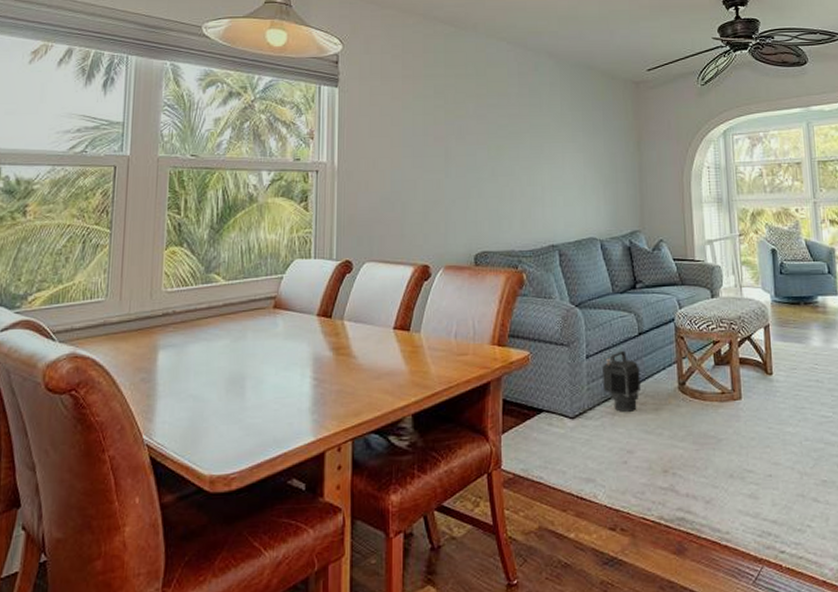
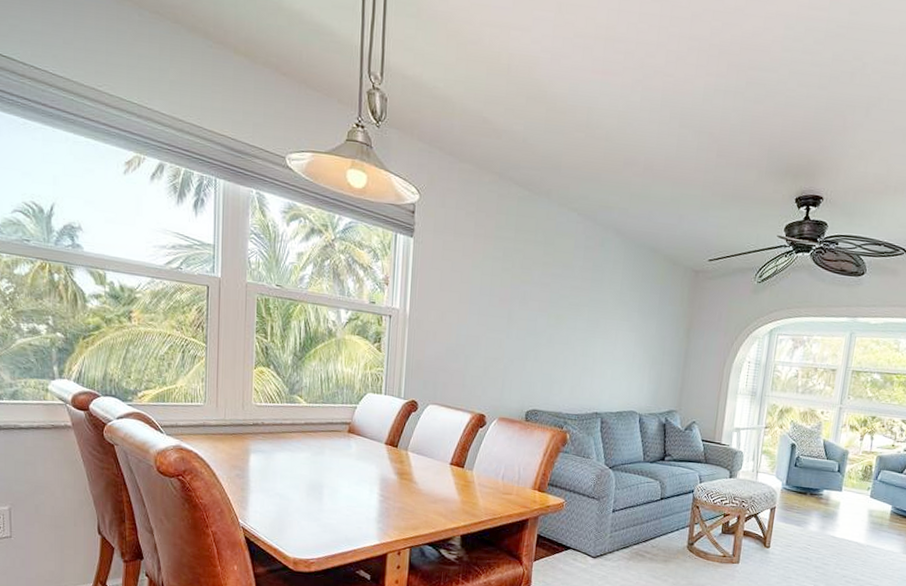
lantern: present [602,351,641,412] -> none [623,510,657,560]

